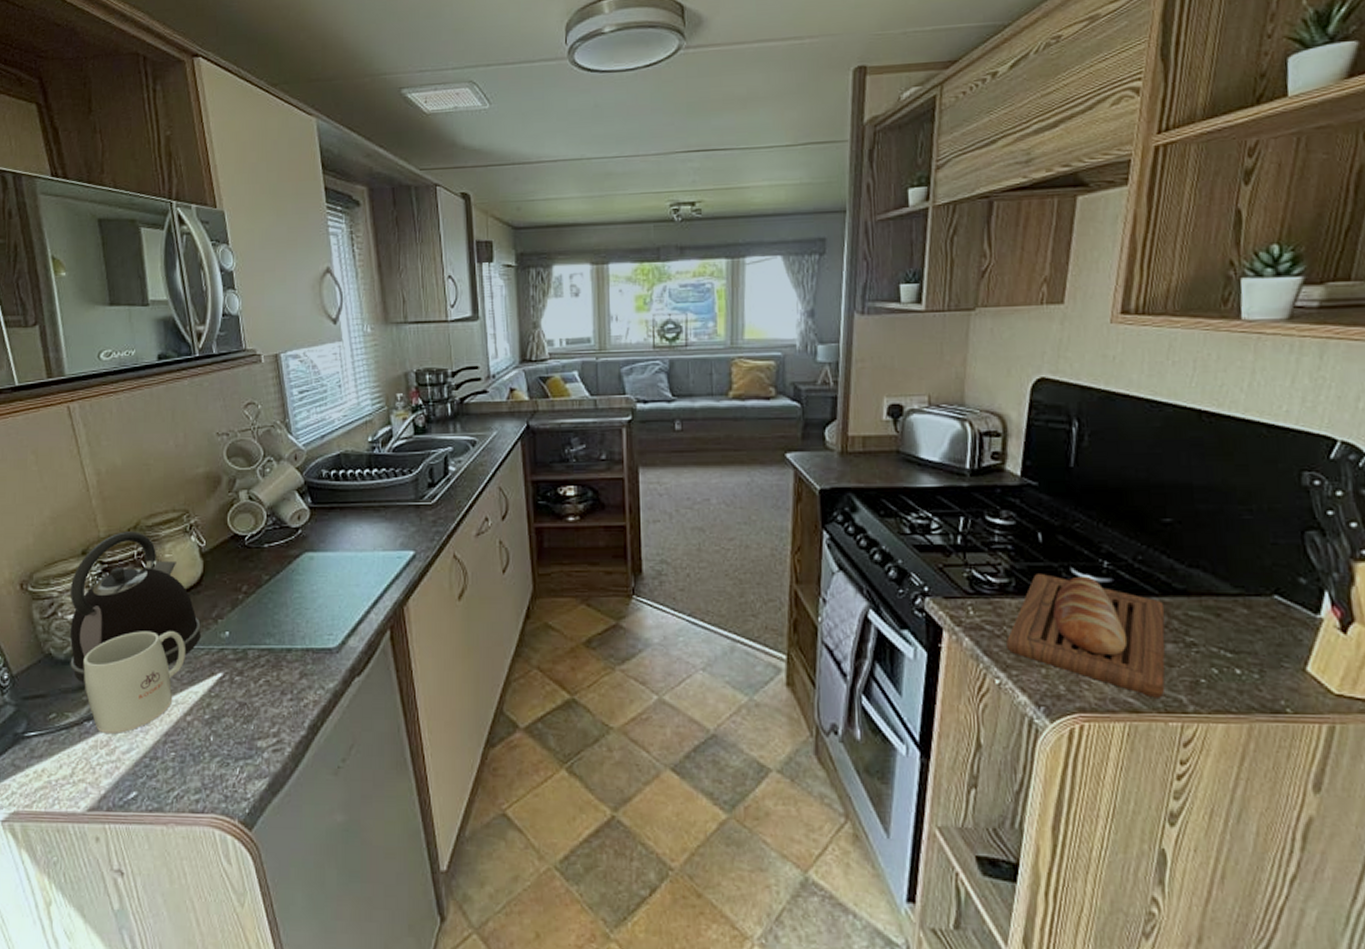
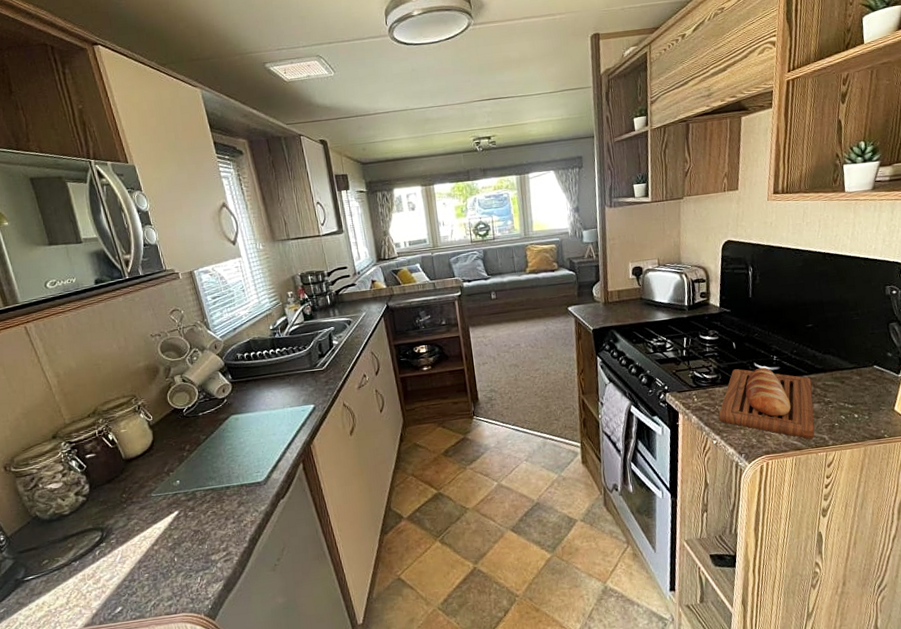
kettle: present [69,531,201,683] -> none [46,416,158,534]
mug: present [83,631,187,735] -> none [65,486,148,569]

